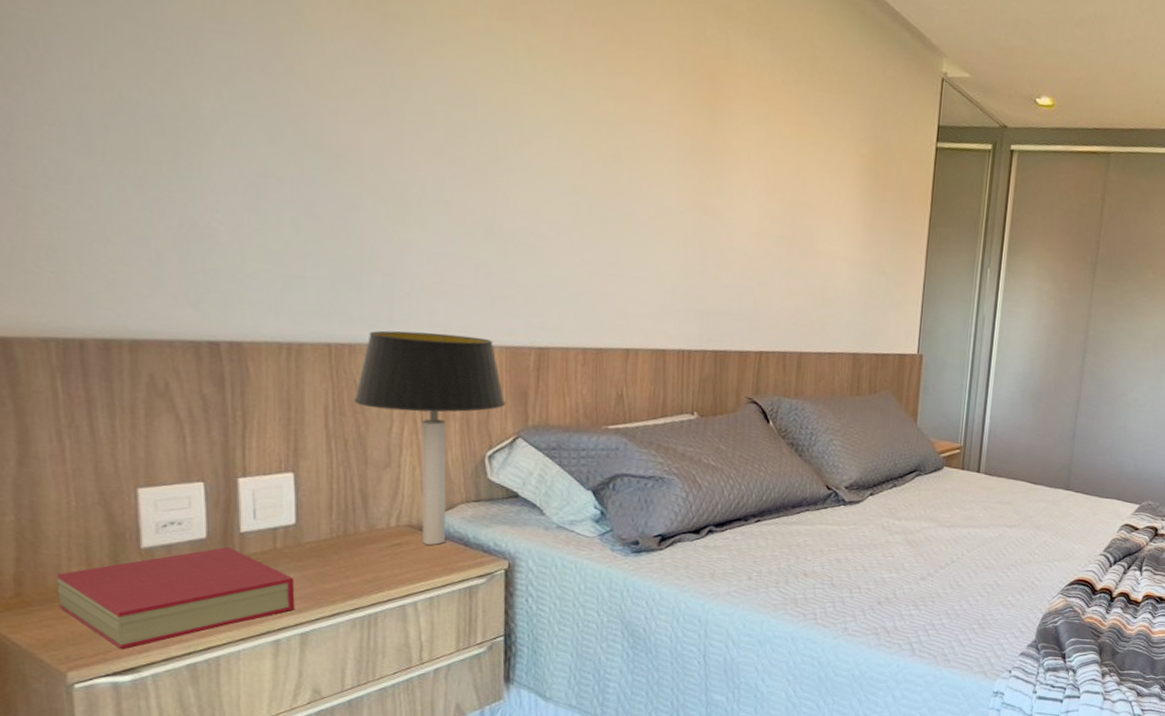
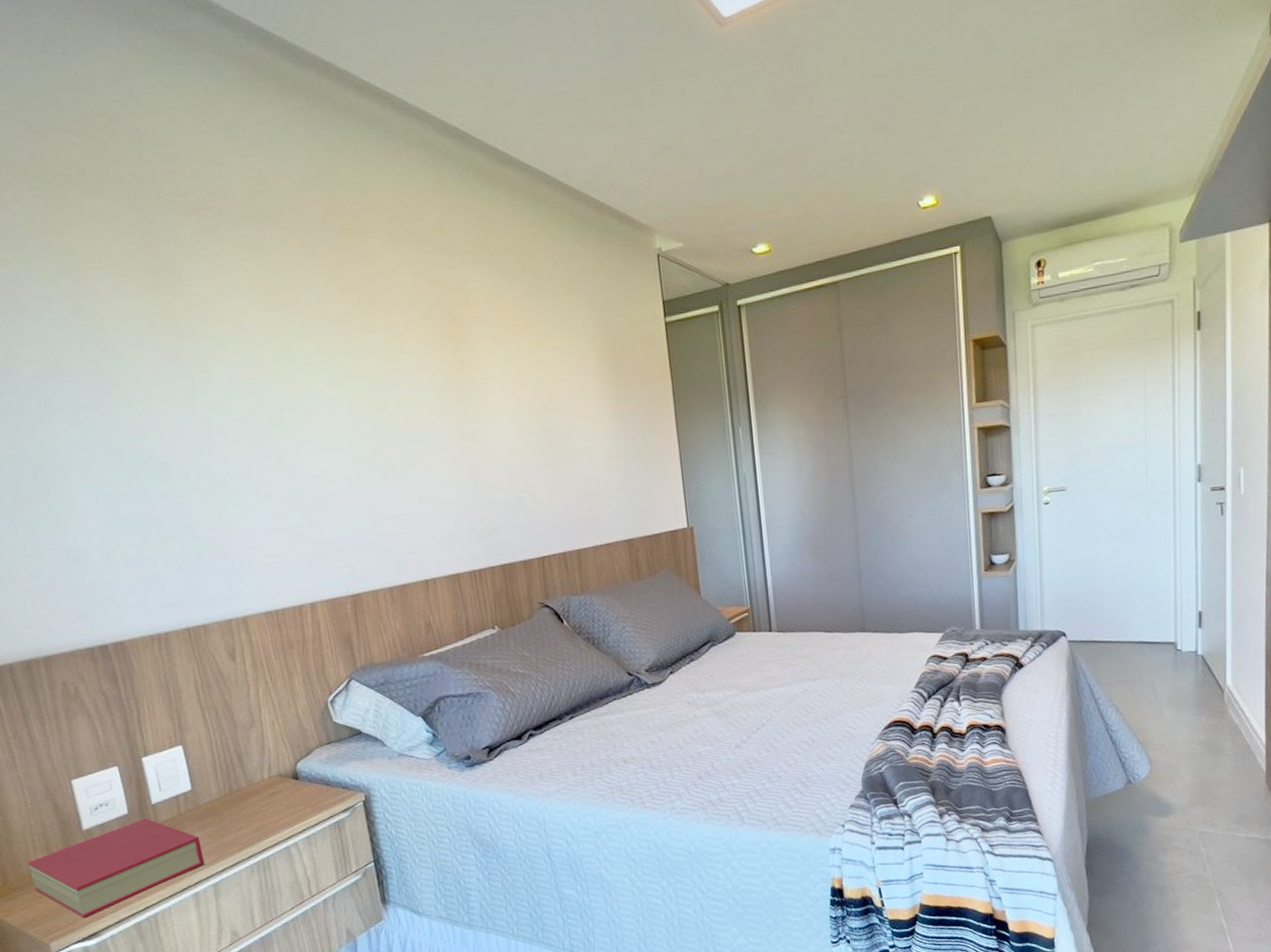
table lamp: present [353,330,505,545] -> none [215,596,335,790]

